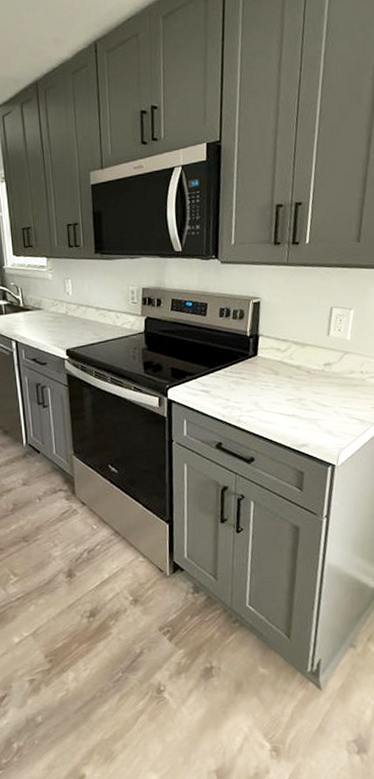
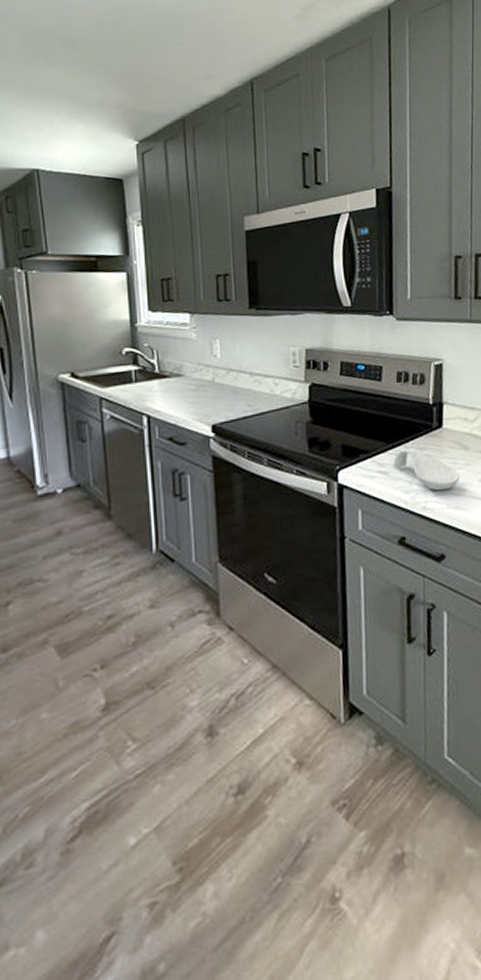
spoon rest: none [214,372,271,408] -> present [393,448,461,491]

